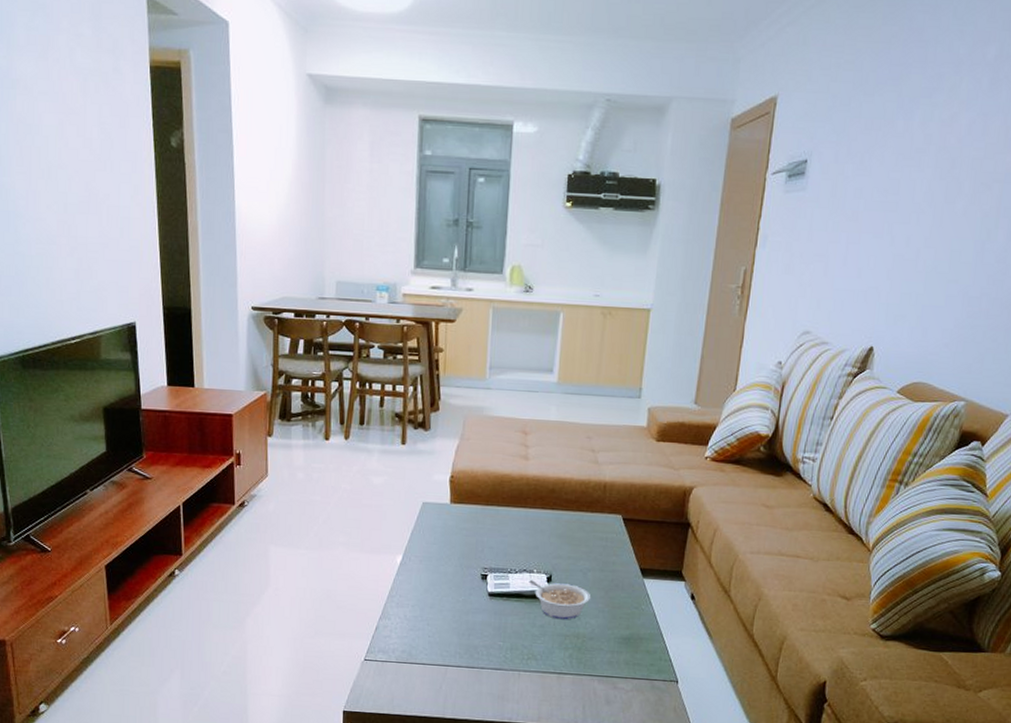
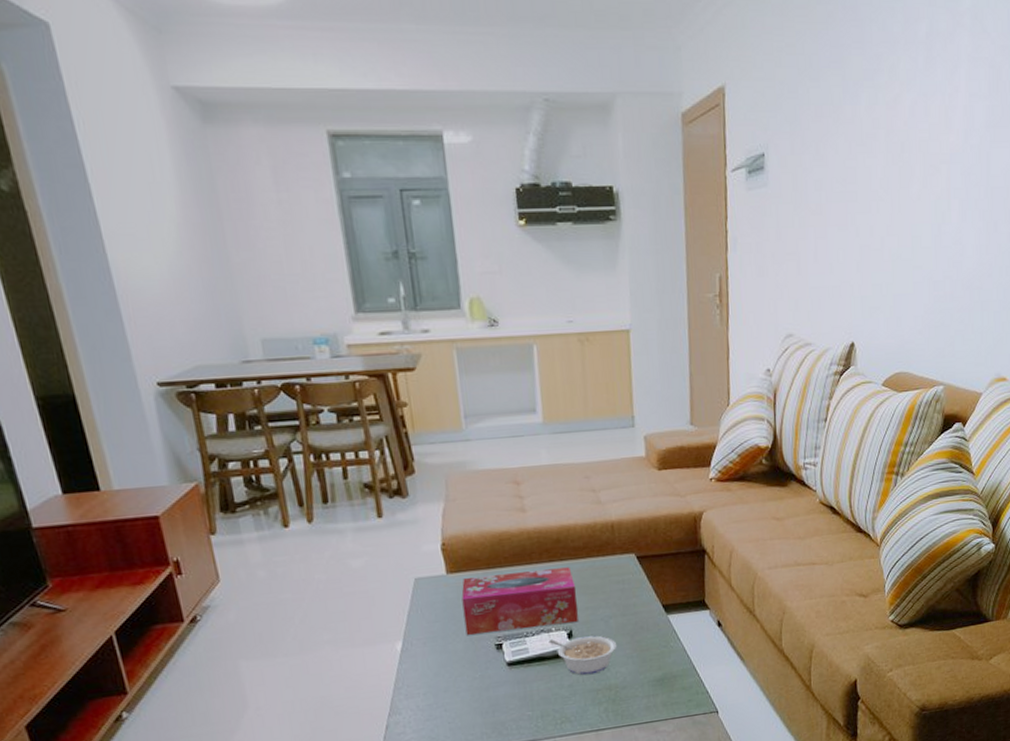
tissue box: none [457,510,562,569] -> present [461,567,578,635]

